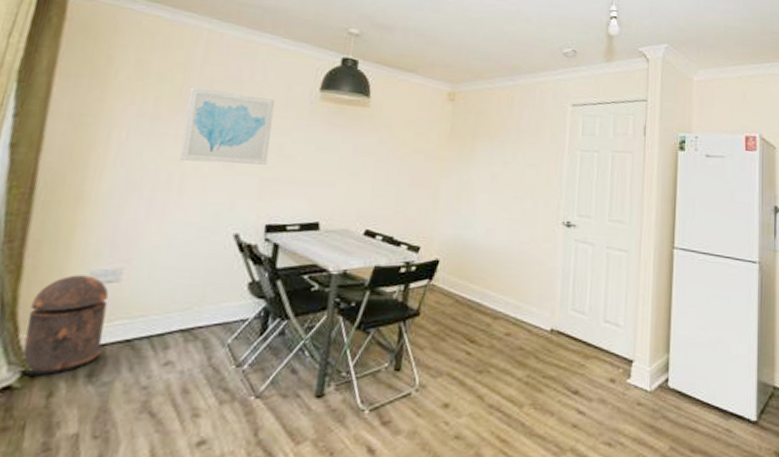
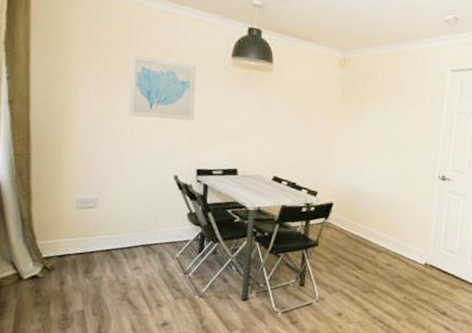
trash can: present [20,275,109,376] -> none [40,201,91,271]

